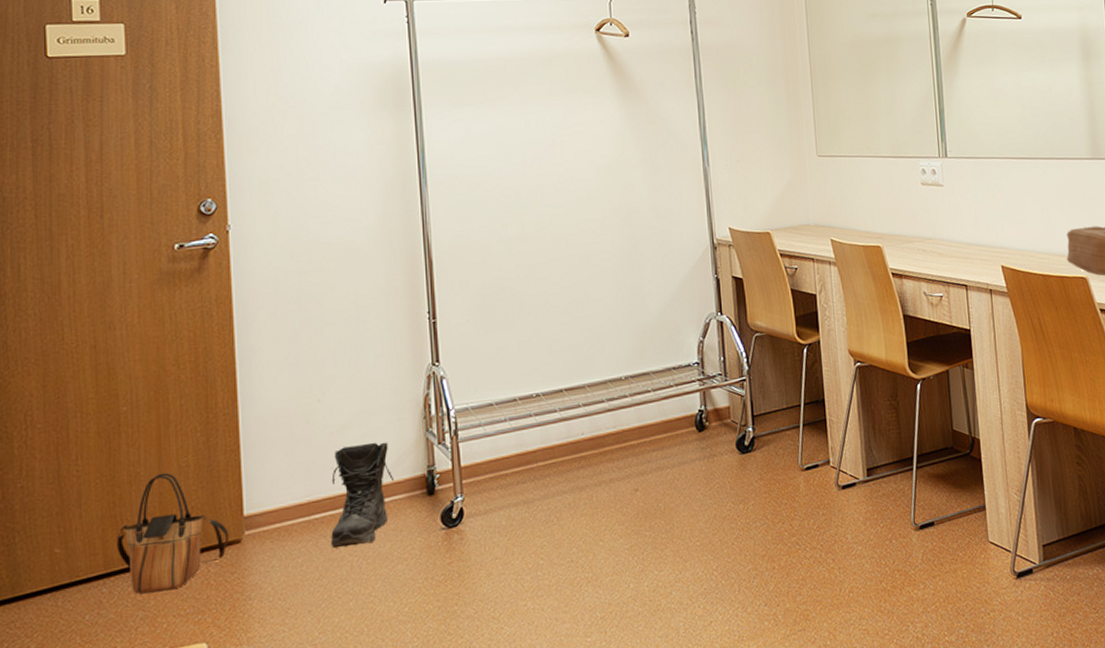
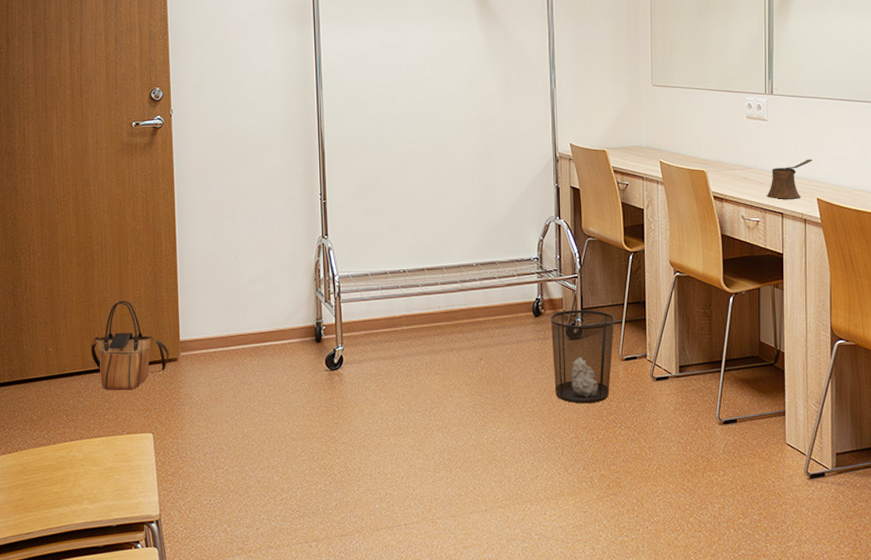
boot: present [331,442,395,549] -> none [243,295,291,375]
waste bin: none [716,416,792,529] -> present [550,310,616,404]
coffee pot: none [948,224,994,271] -> present [767,159,813,199]

